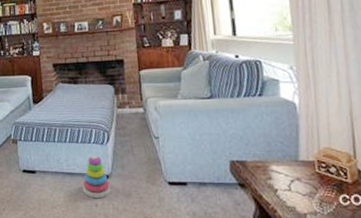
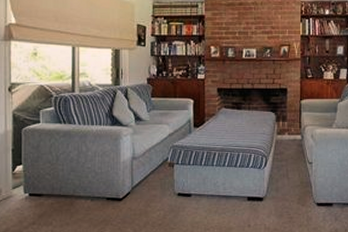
stacking toy: present [83,154,111,199] -> none [238,178,264,220]

